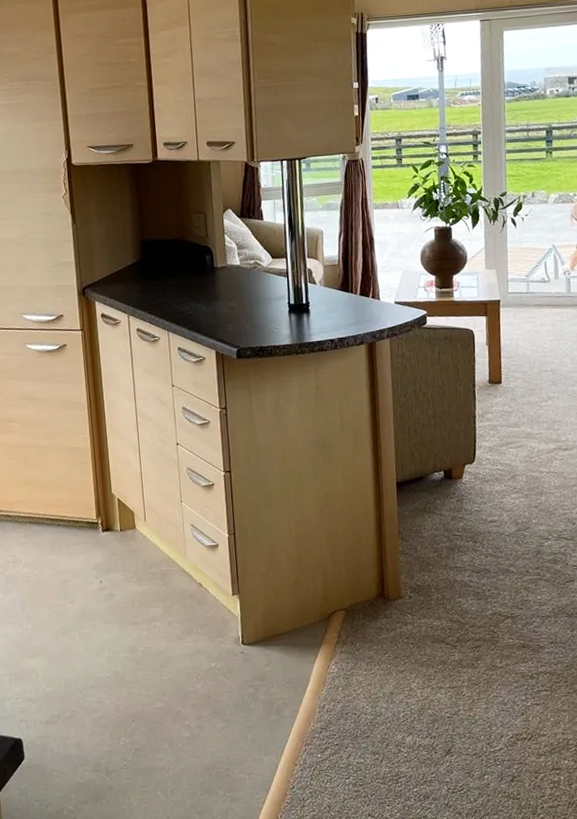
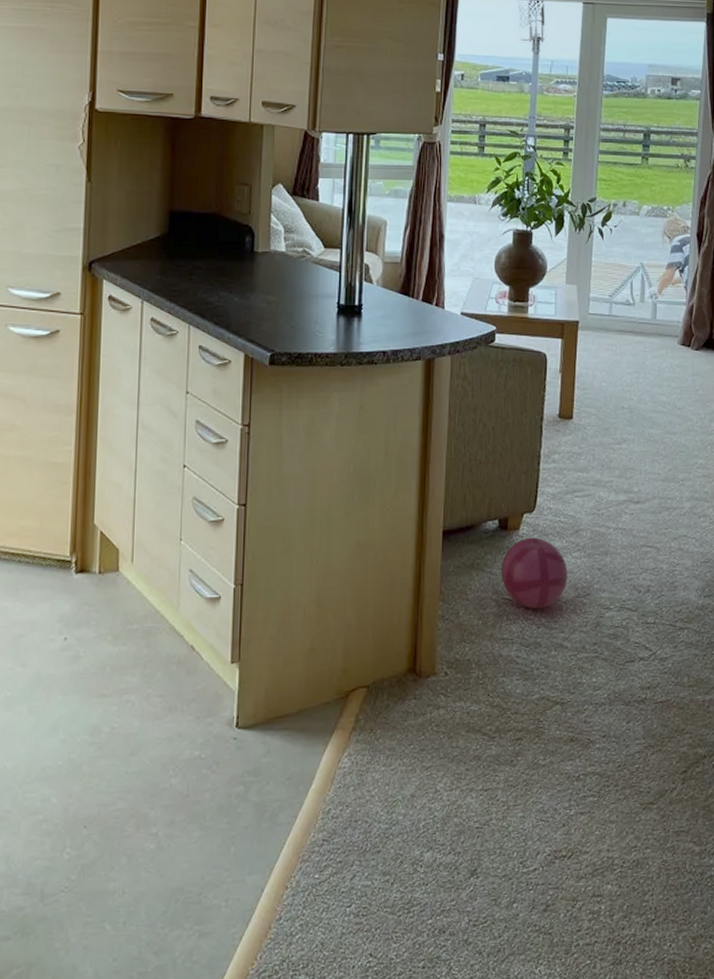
toy ball: none [449,483,509,542] -> present [501,537,568,609]

